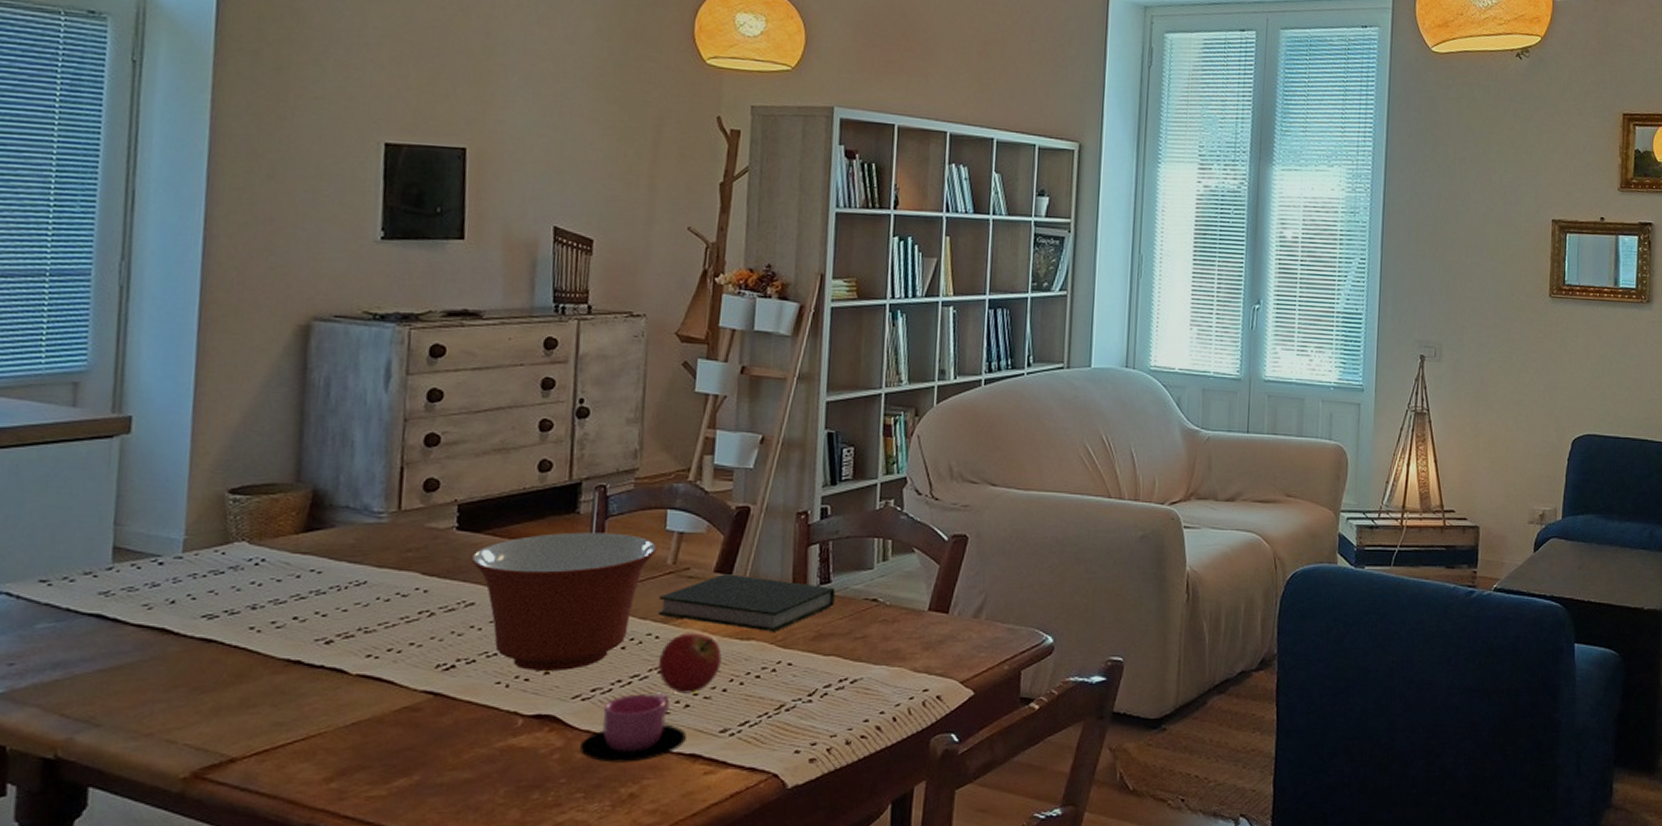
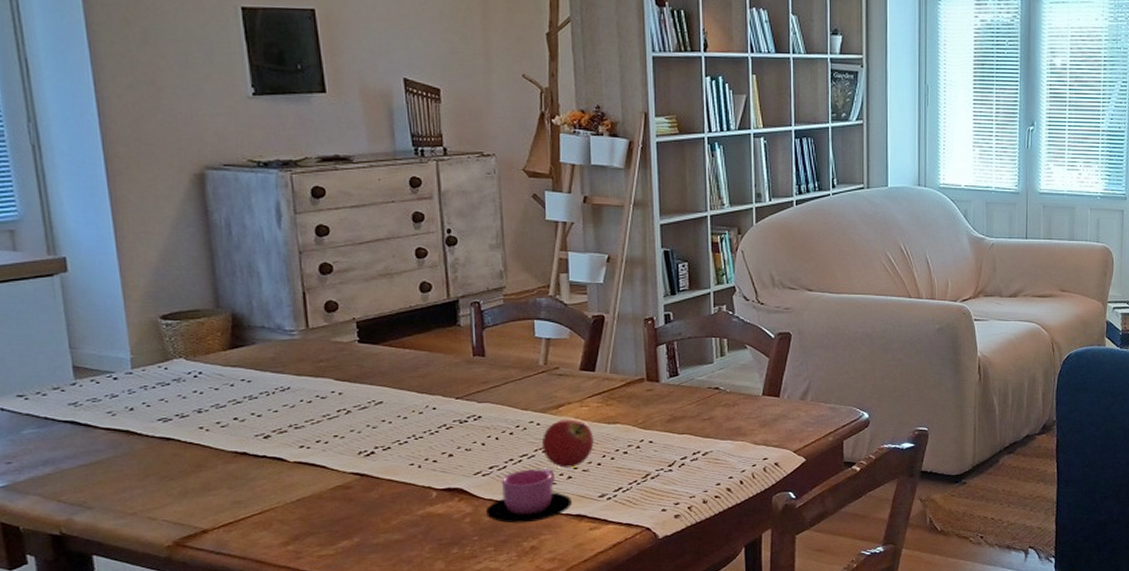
mixing bowl: present [470,532,658,671] -> none [374,341,530,454]
book: present [658,574,835,632] -> none [535,371,683,417]

